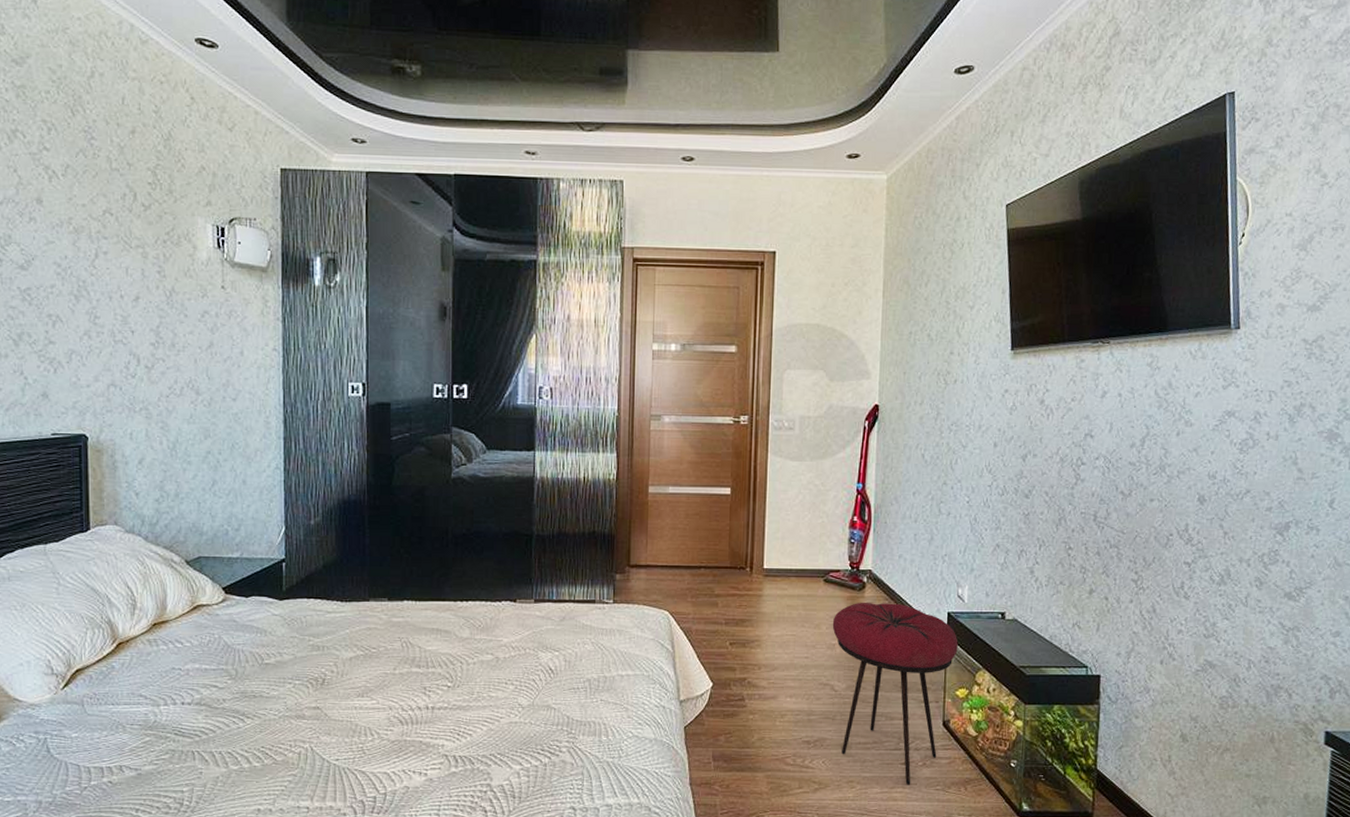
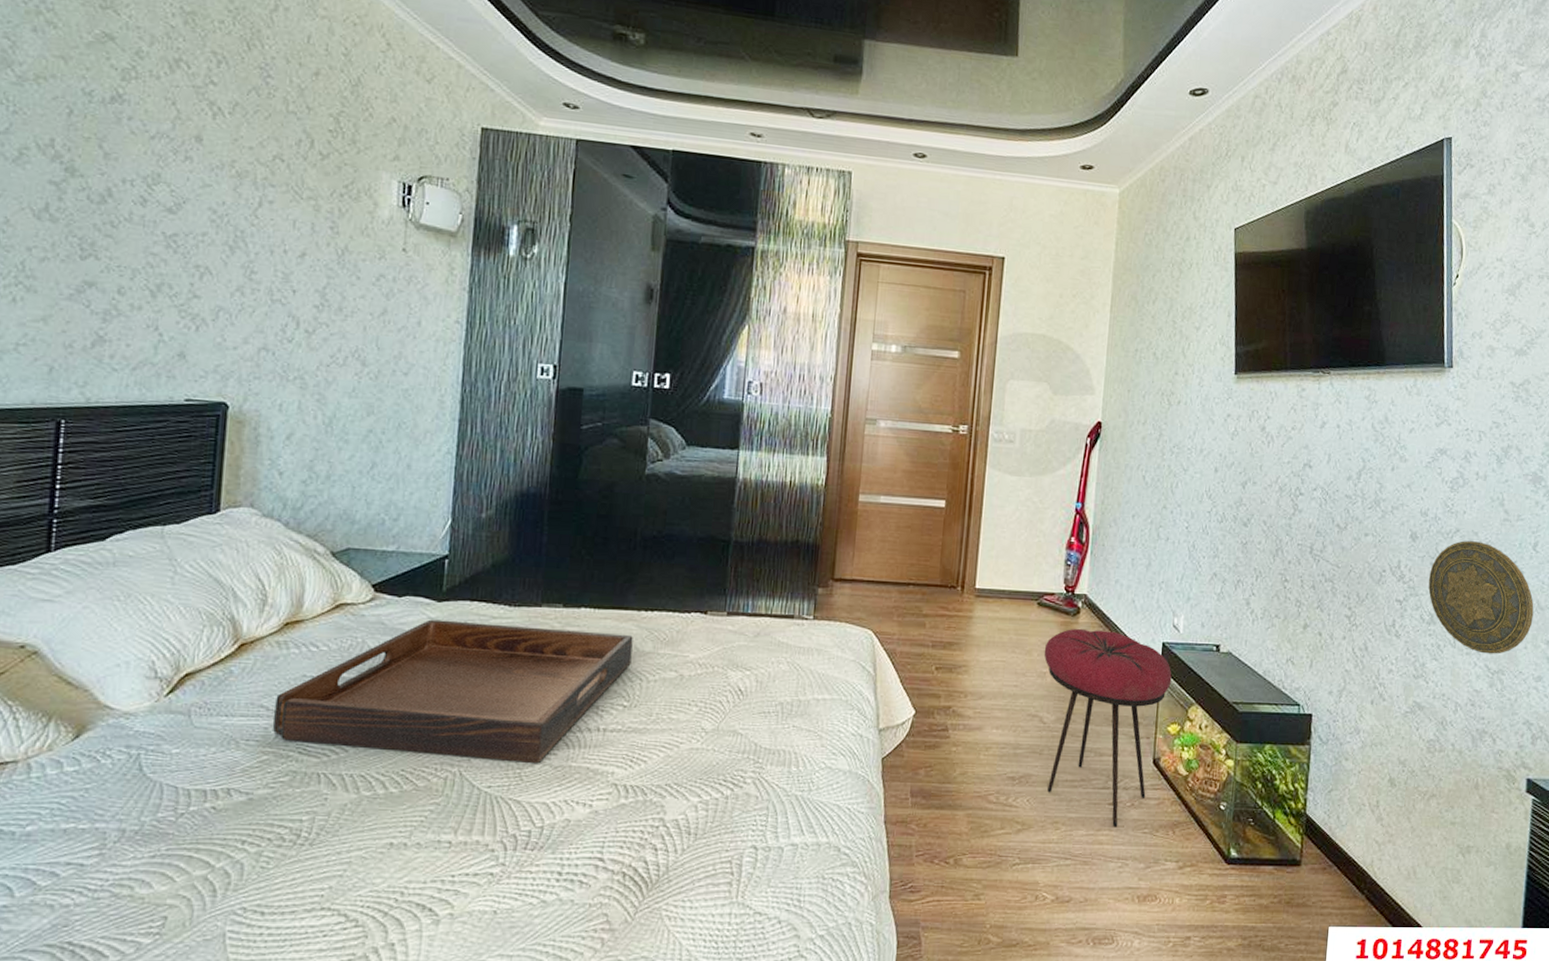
serving tray: none [152,616,452,738] -> present [273,619,633,763]
decorative plate: none [1217,501,1331,612] -> present [1428,540,1534,654]

